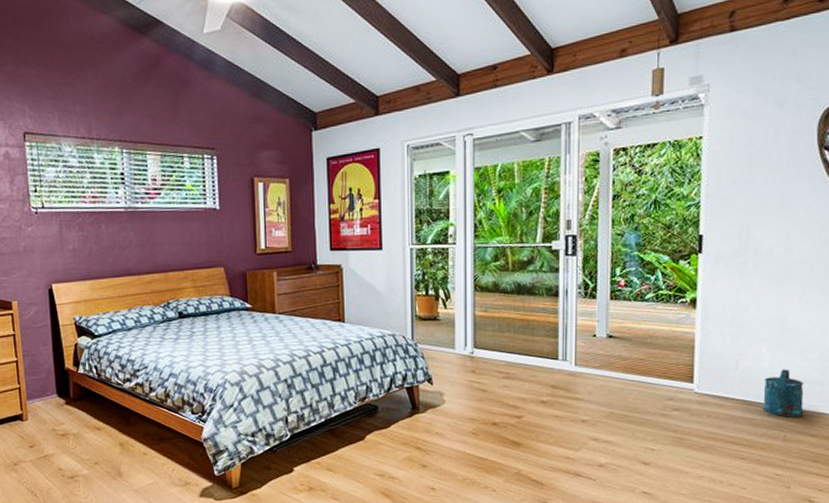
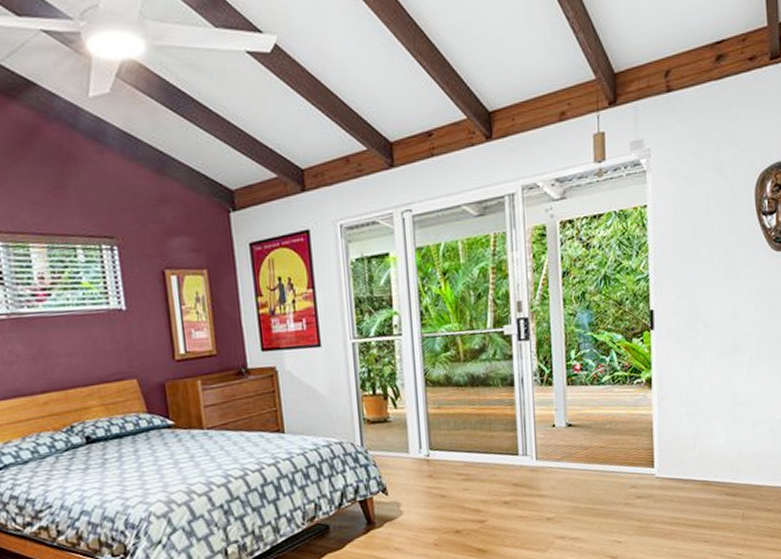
watering can: present [762,369,804,417] -> none [721,444,759,495]

